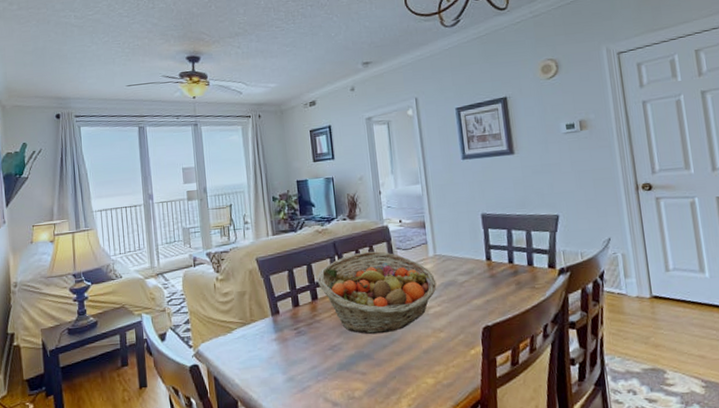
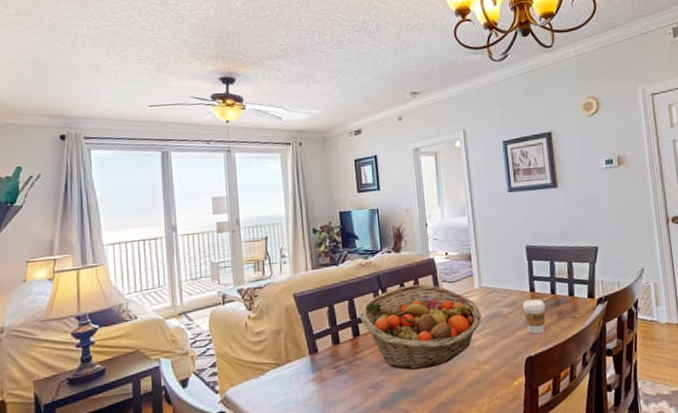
coffee cup: none [479,268,503,304] -> present [523,299,546,335]

